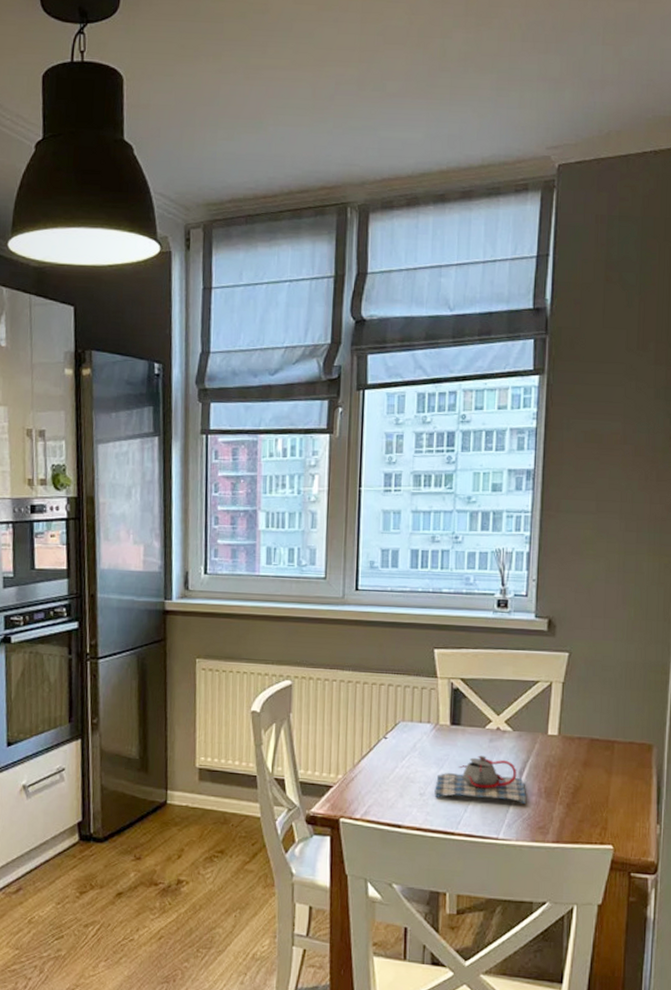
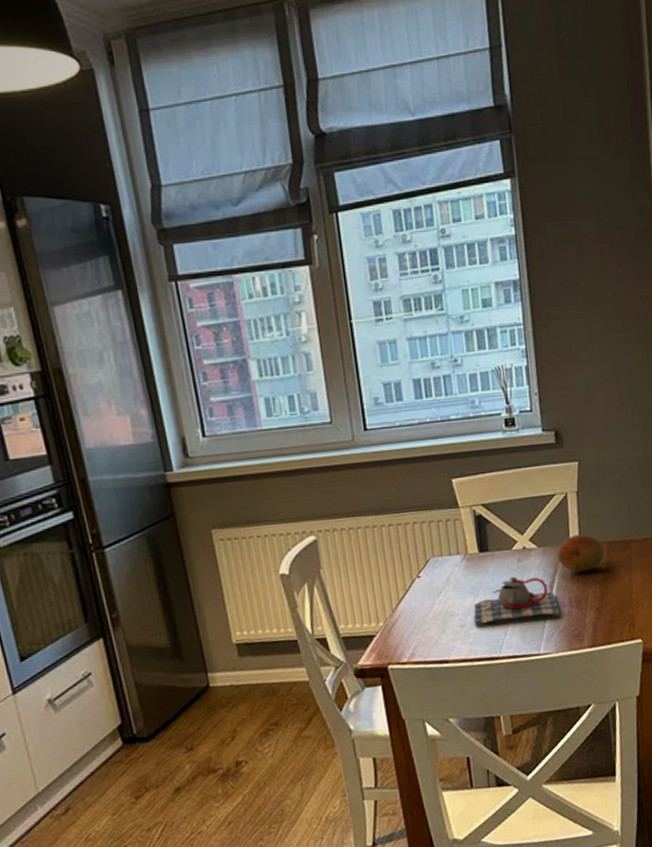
fruit: none [533,725,584,764] -> present [557,534,604,572]

